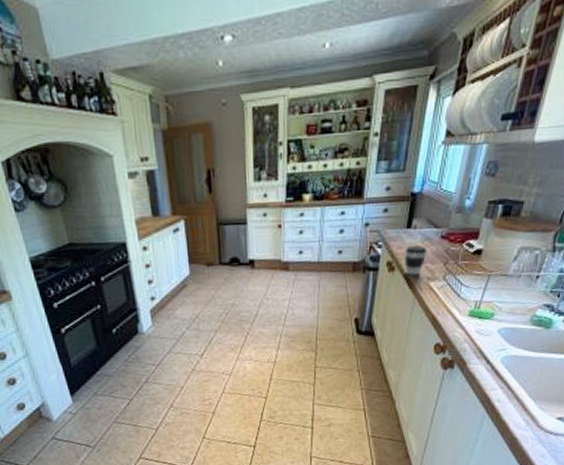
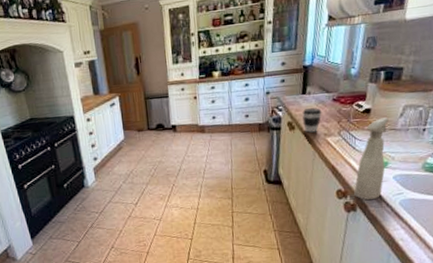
spray bottle: none [454,261,501,357] -> present [354,117,389,201]

